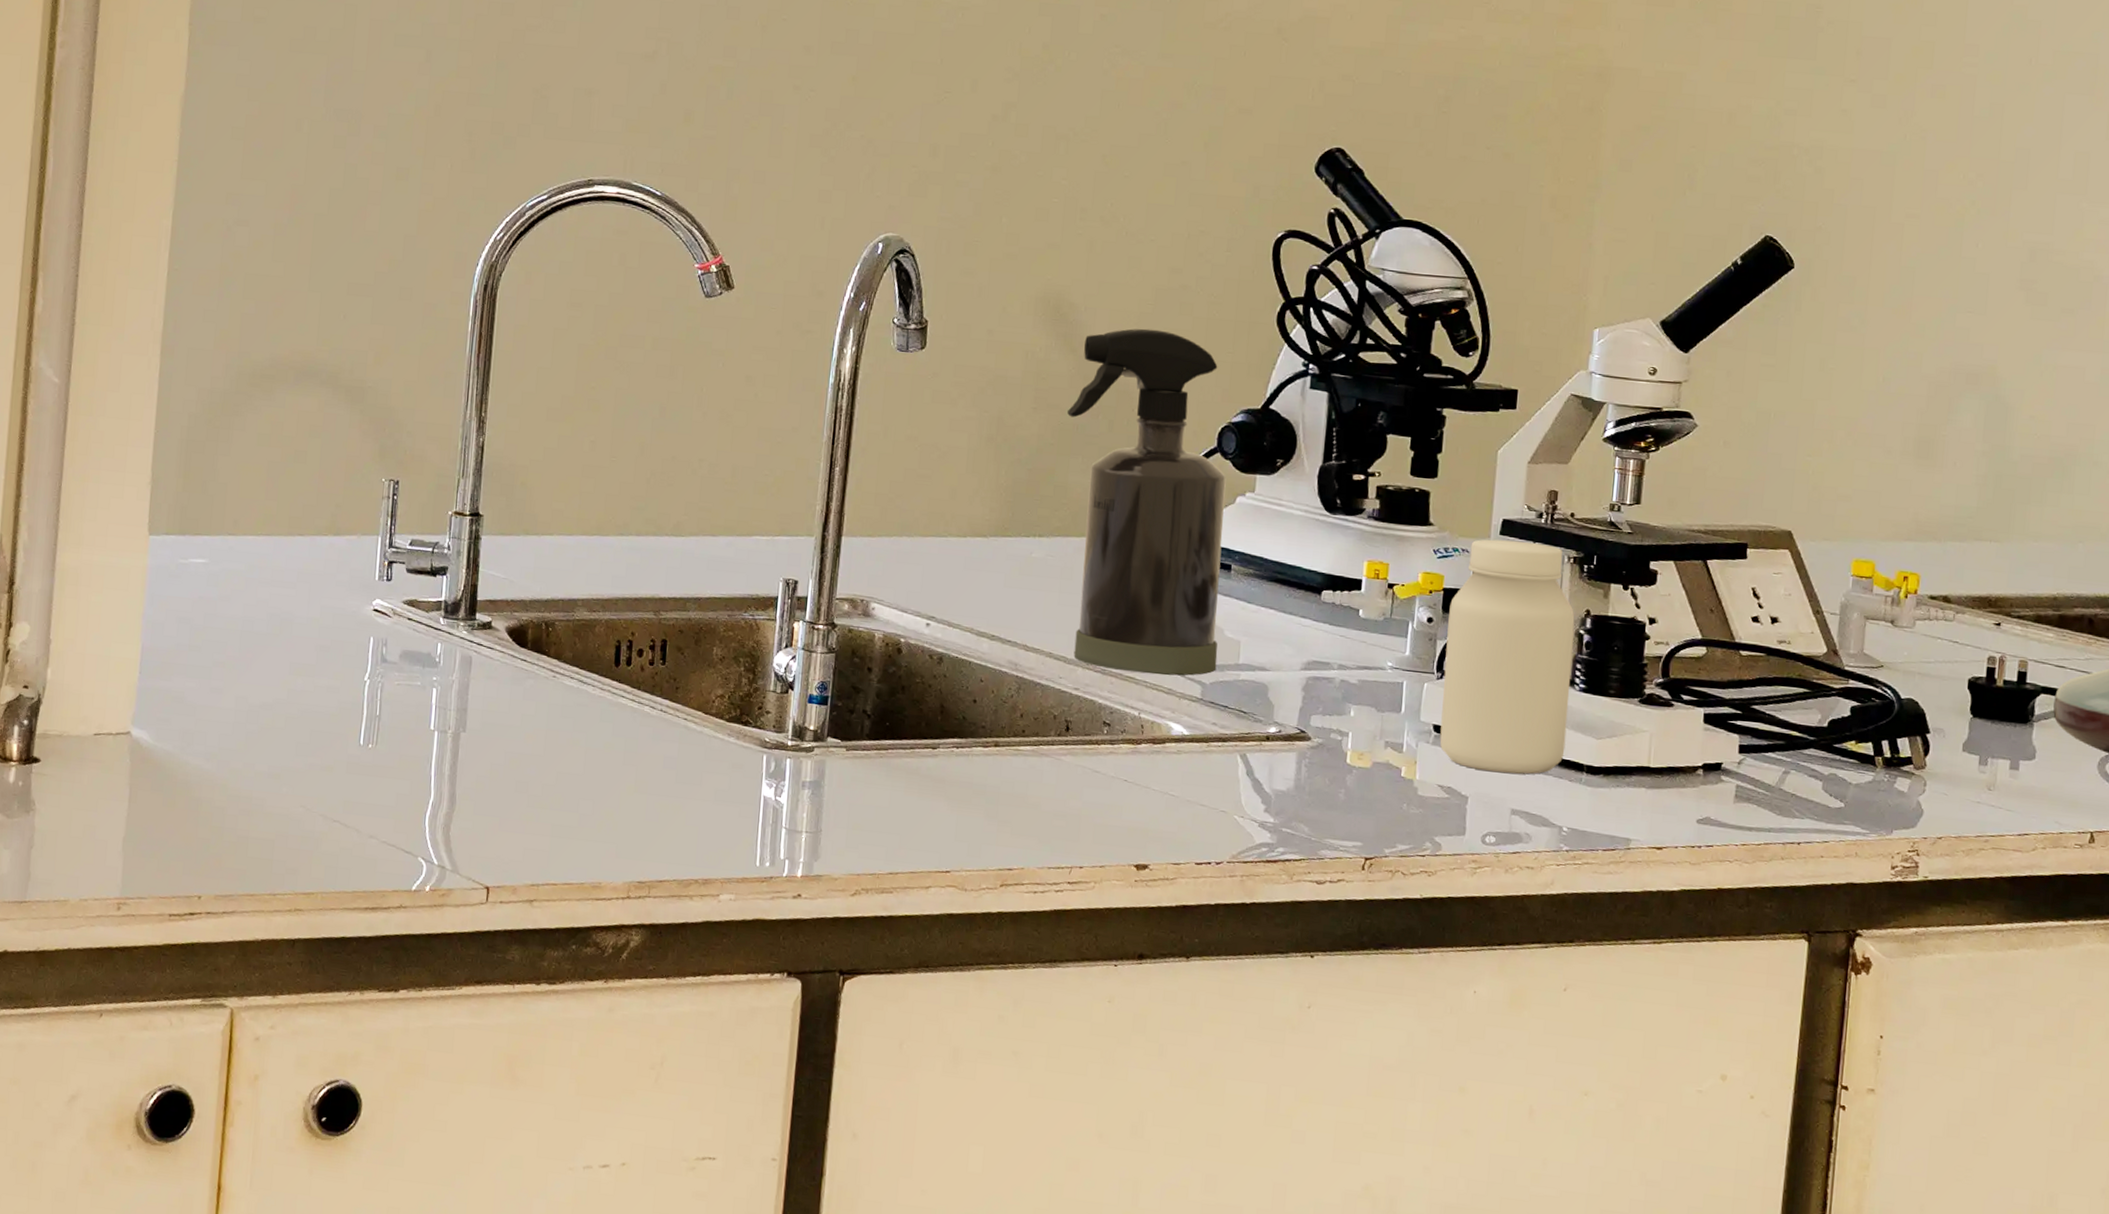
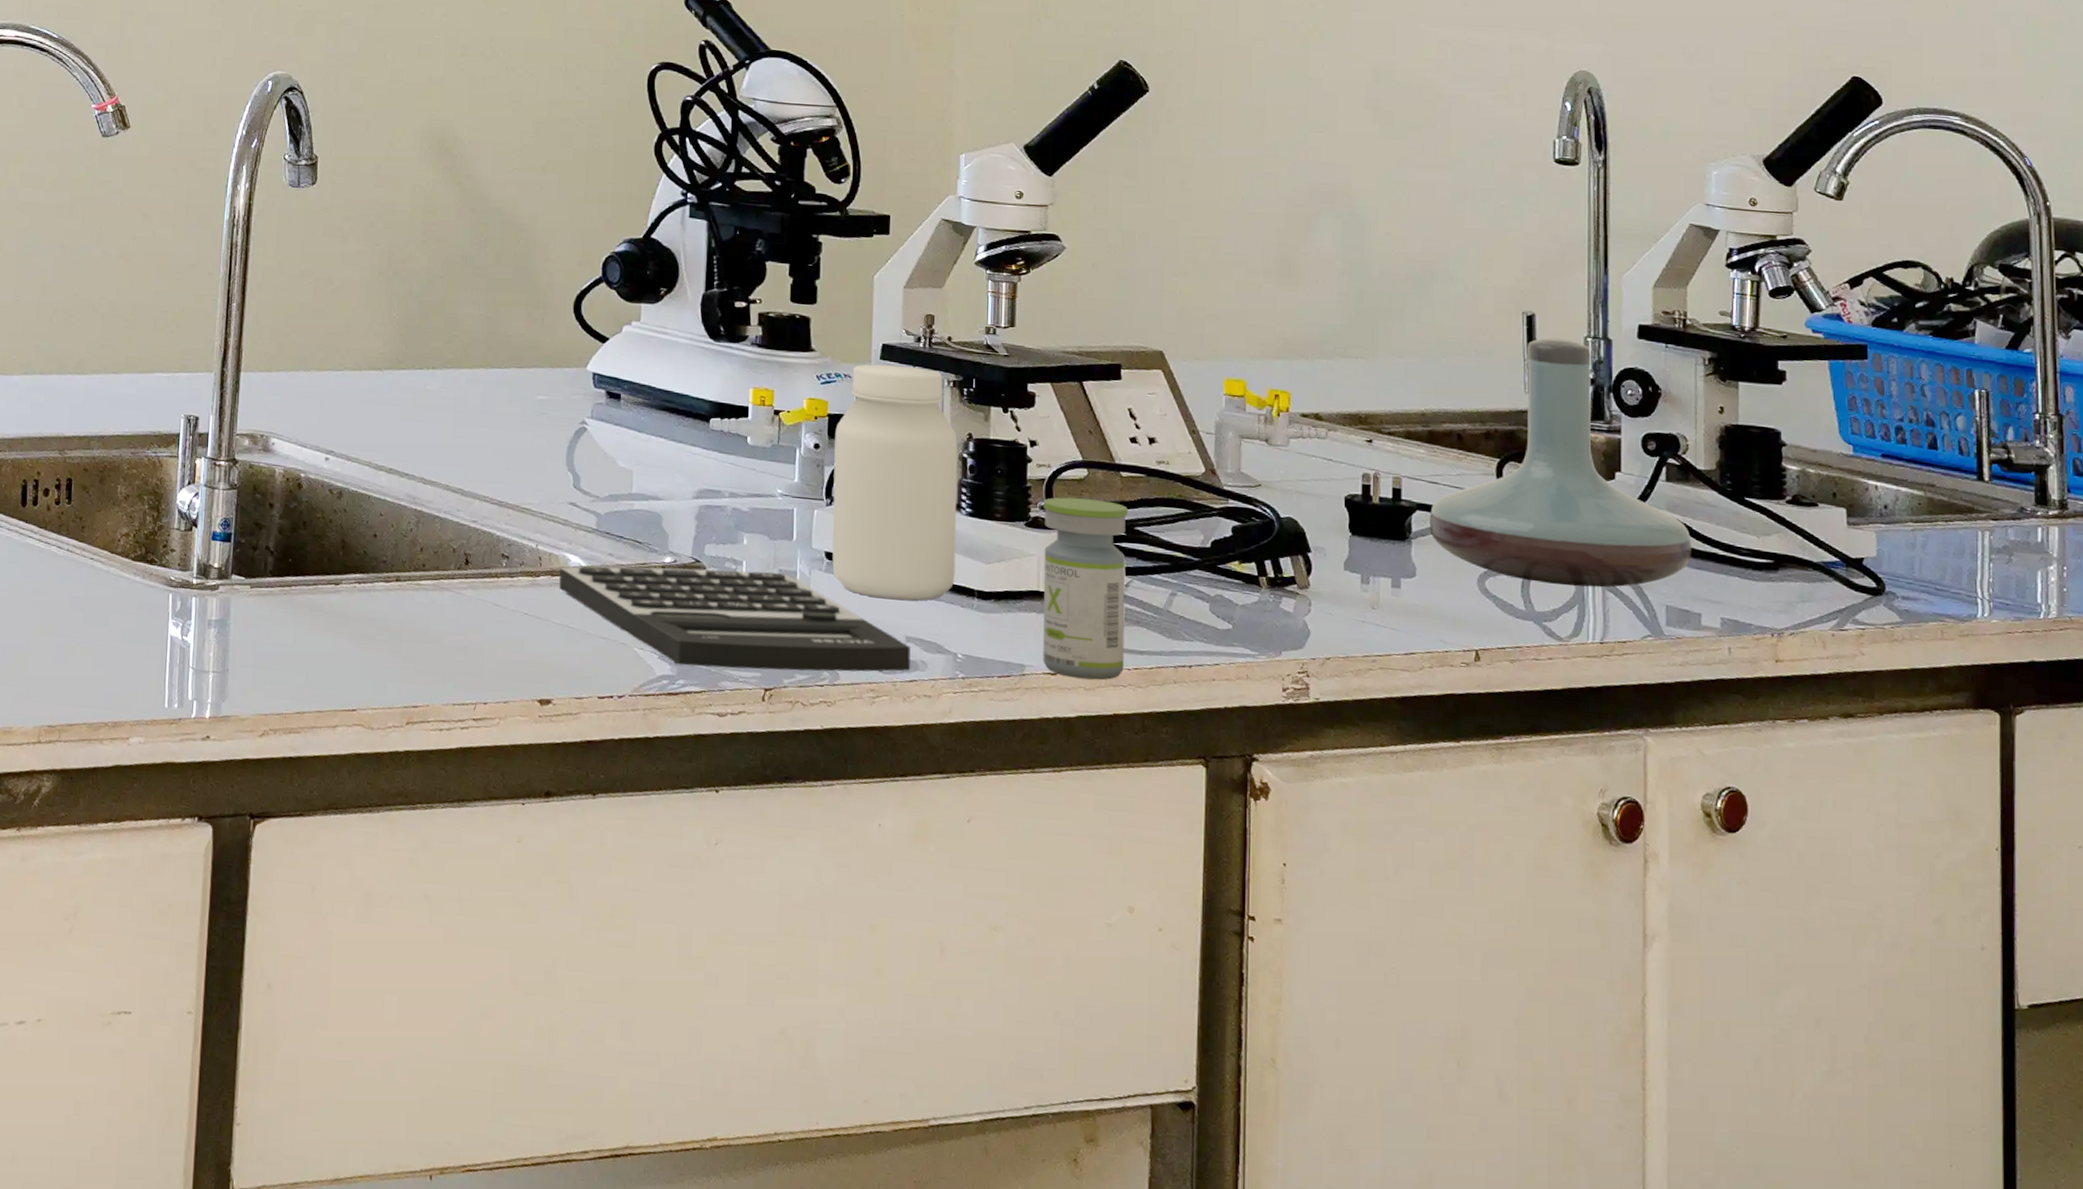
spray bottle: present [1067,328,1226,676] -> none [456,161,612,506]
calculator: none [1160,735,1515,843] -> present [559,566,911,672]
medicine bottle: none [1649,674,1746,856] -> present [1043,497,1128,681]

